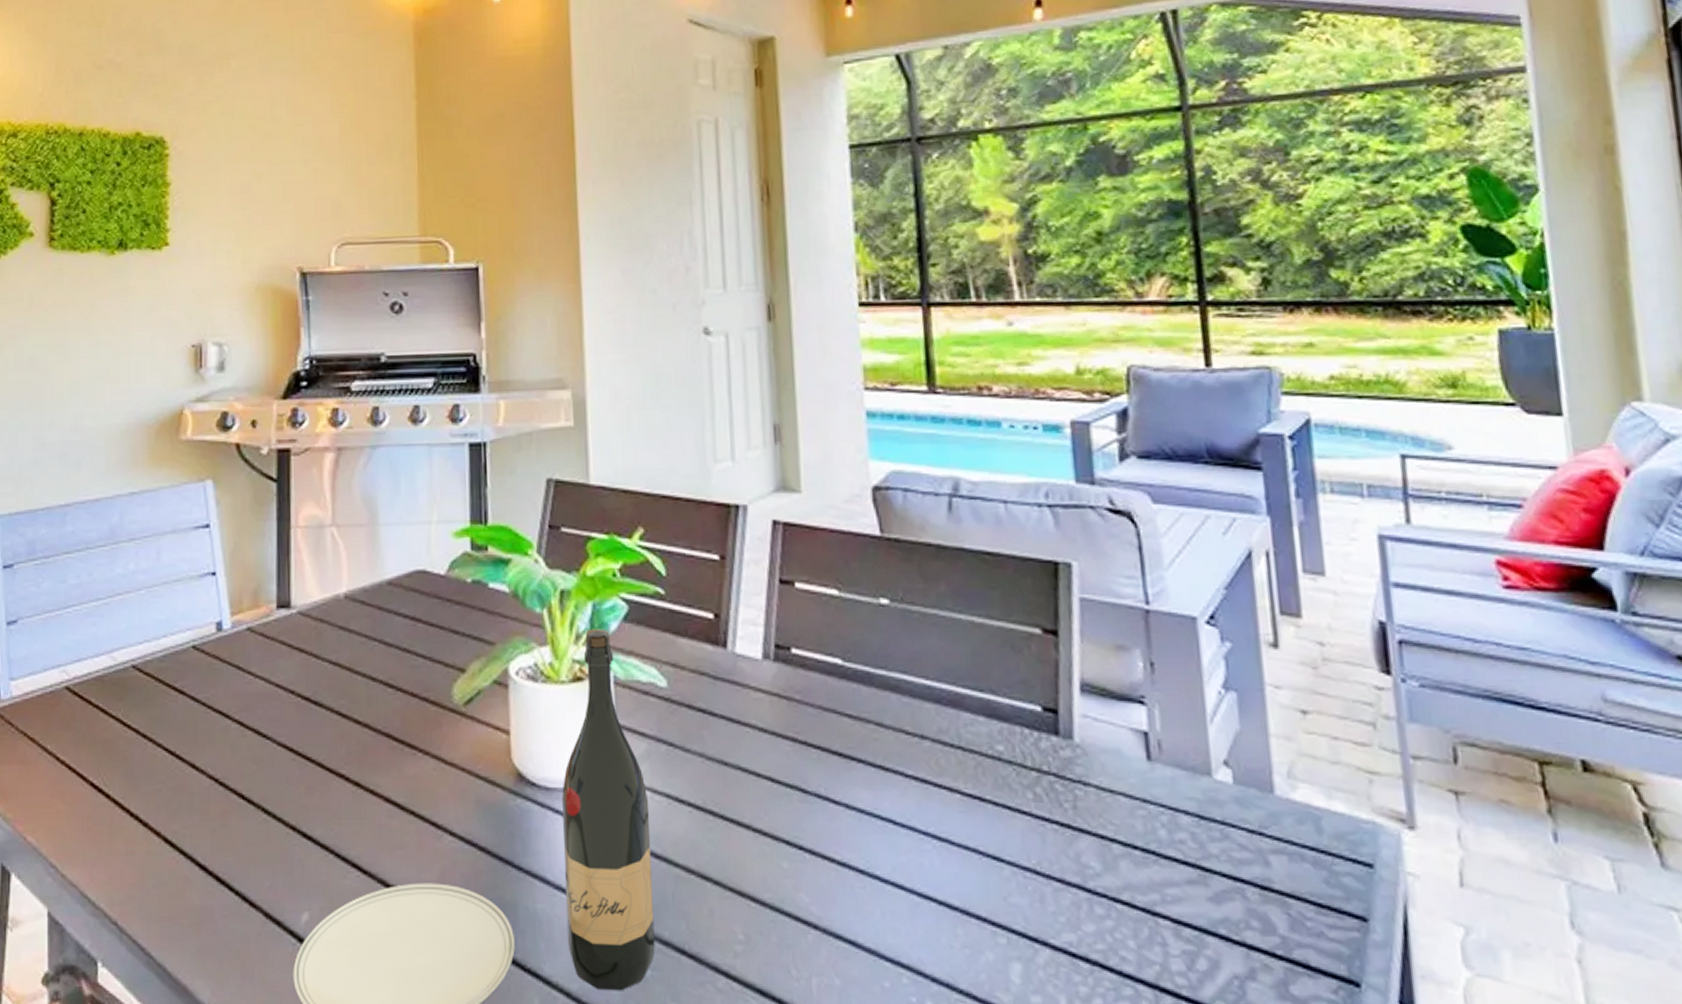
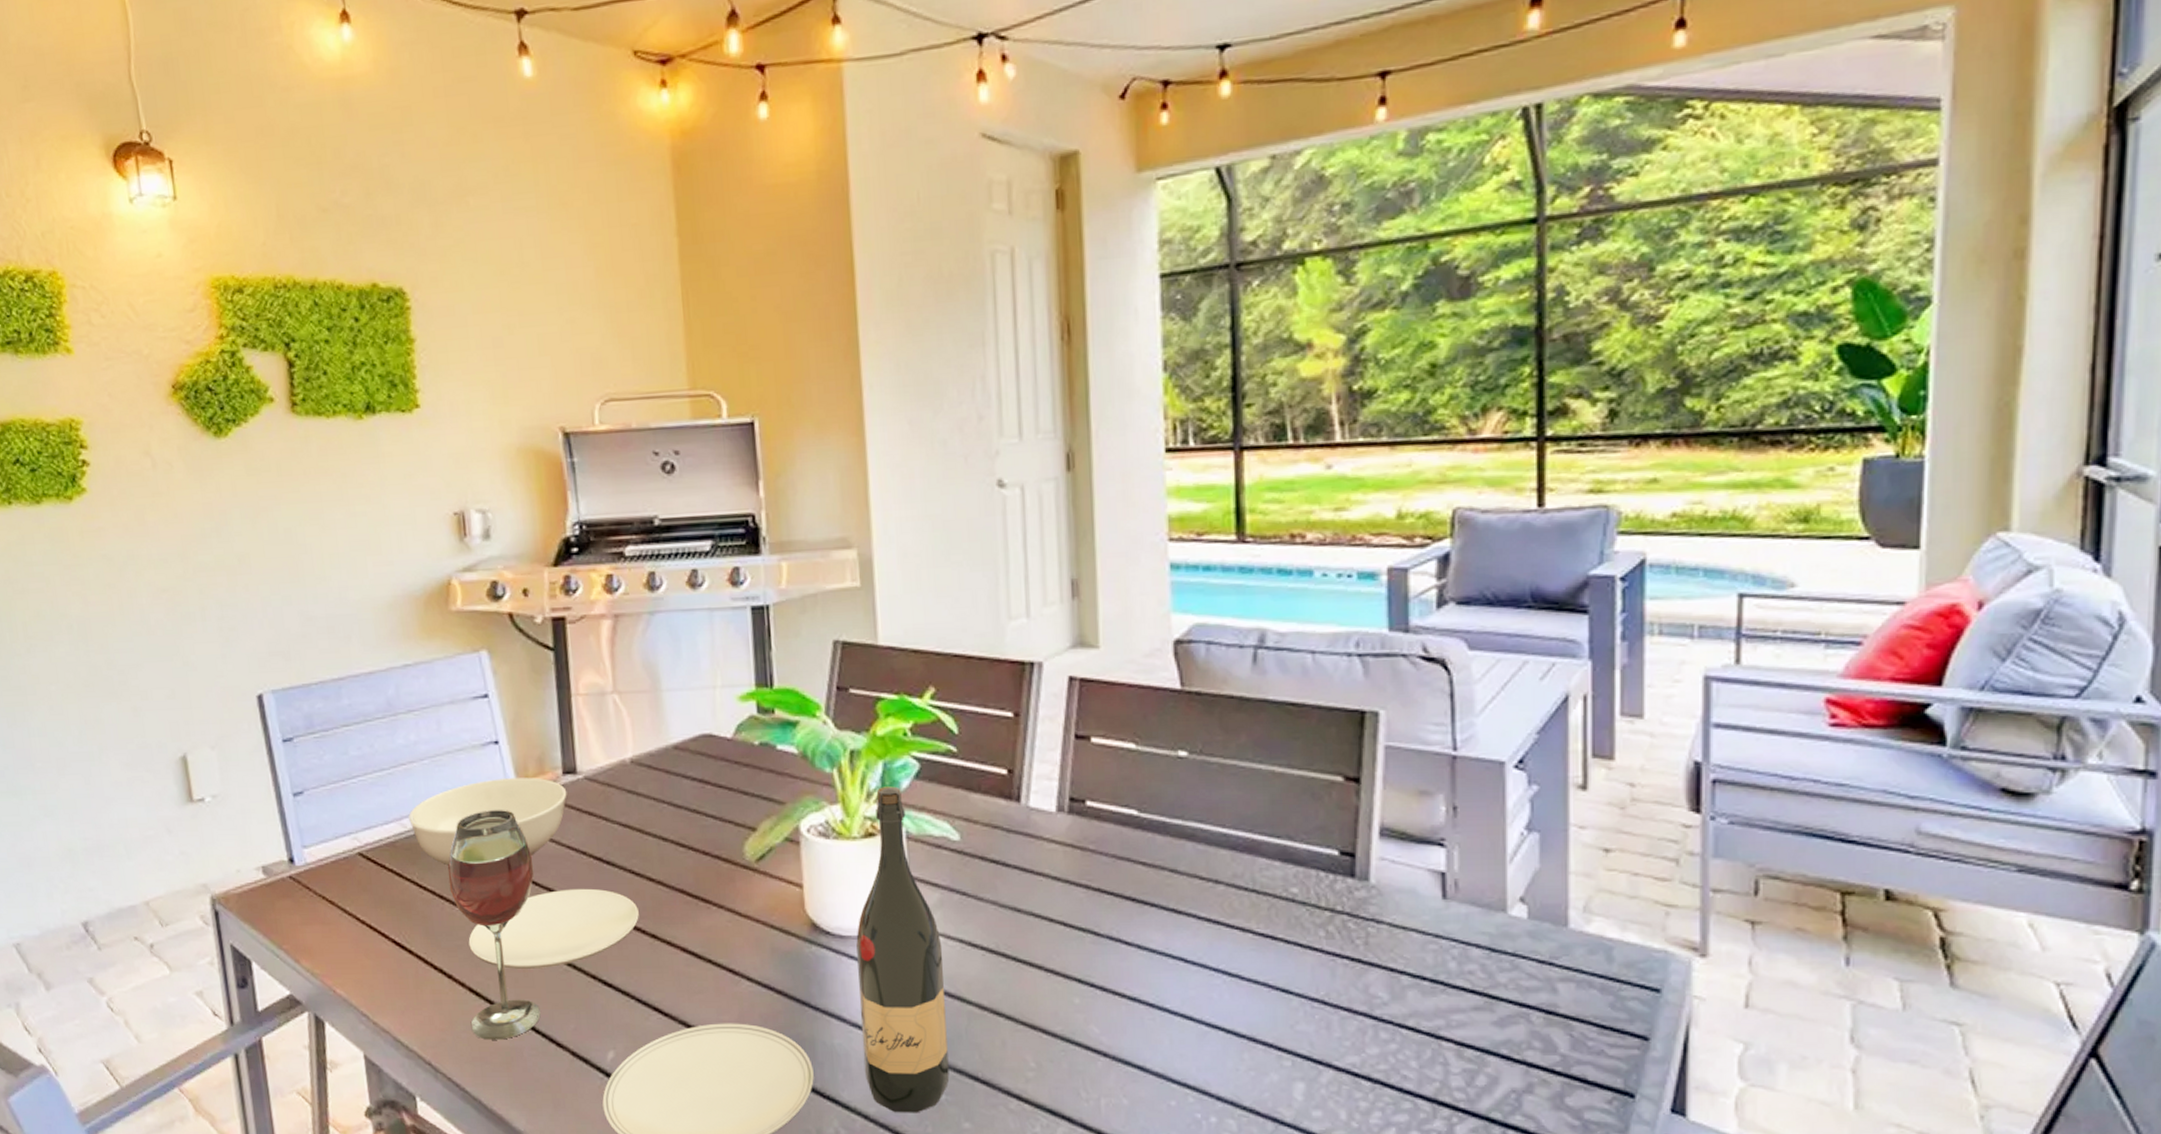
bowl: none [120,611,280,703] -> present [408,777,567,866]
wineglass: none [153,643,241,897] -> present [447,809,541,1040]
plate: none [168,730,343,819] -> present [468,888,639,970]

